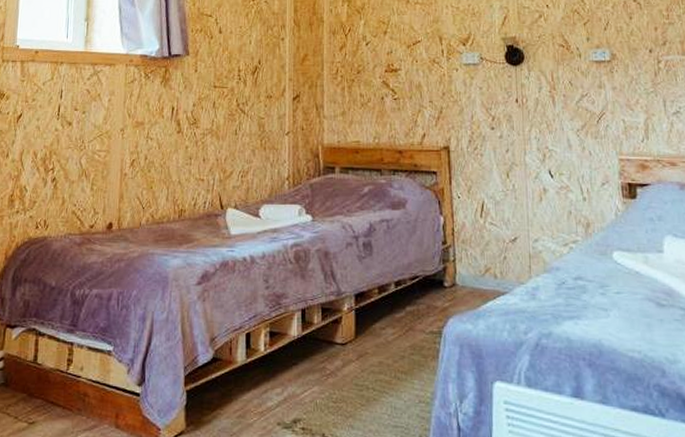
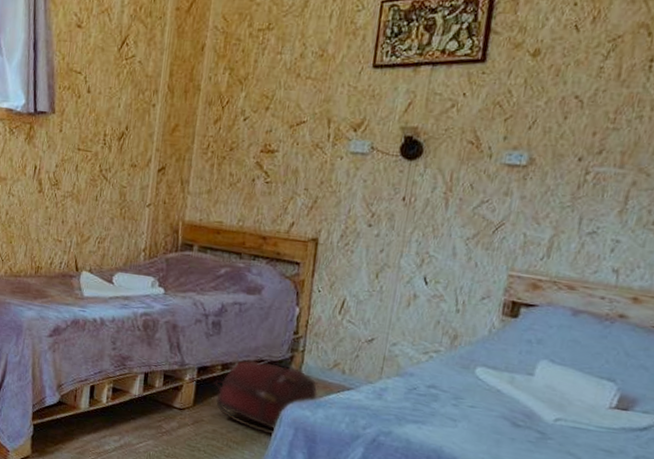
backpack: none [373,279,475,356] -> present [214,360,318,434]

